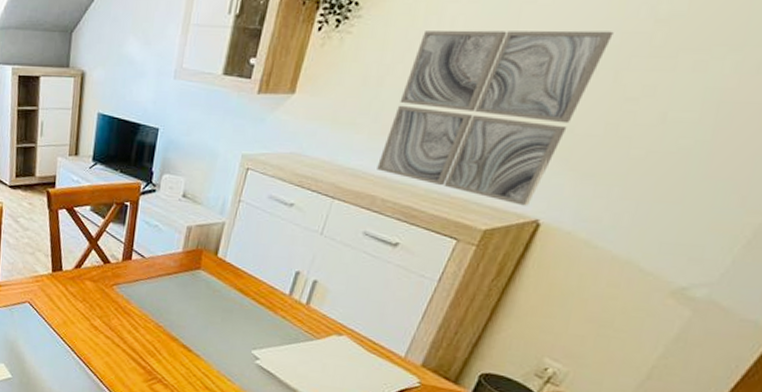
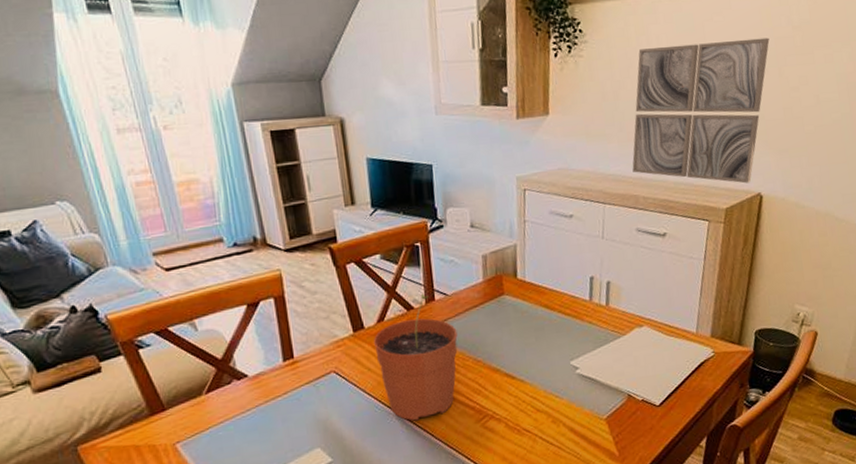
plant pot: none [67,250,146,365] -> present [373,293,458,421]

